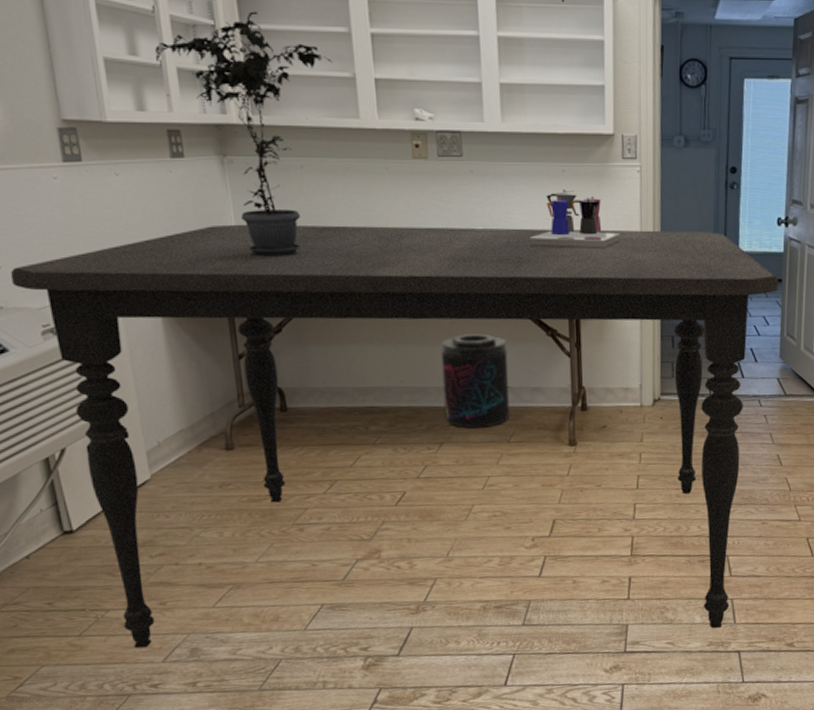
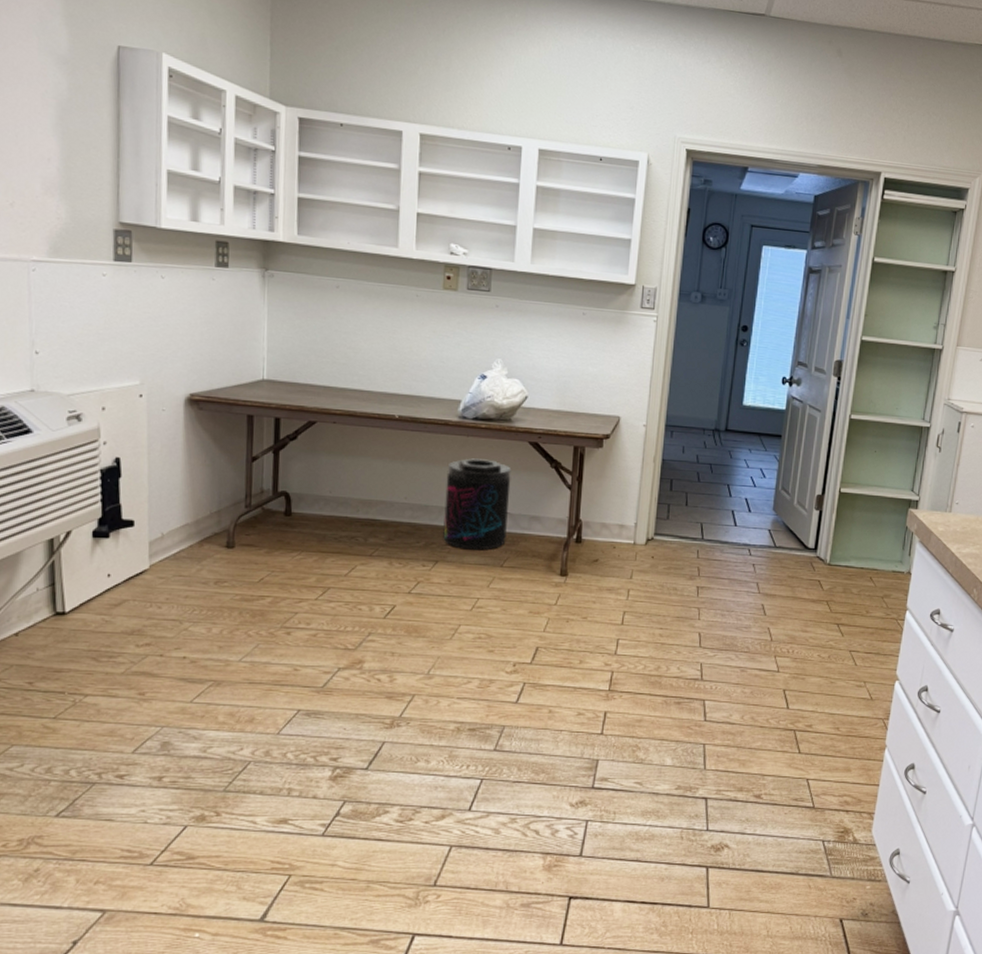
dining table: present [10,224,778,649] -> none [46,333,778,773]
potted plant: present [155,11,333,257] -> none [216,141,380,368]
coffee maker: present [528,190,621,248] -> none [543,331,632,390]

